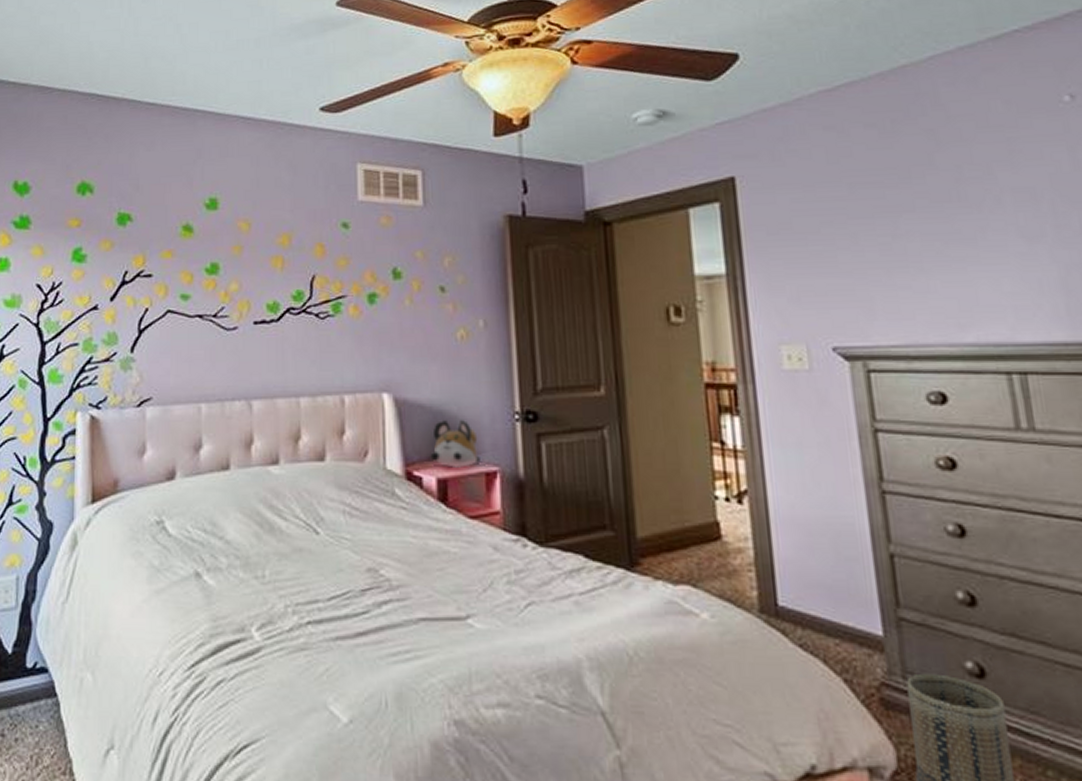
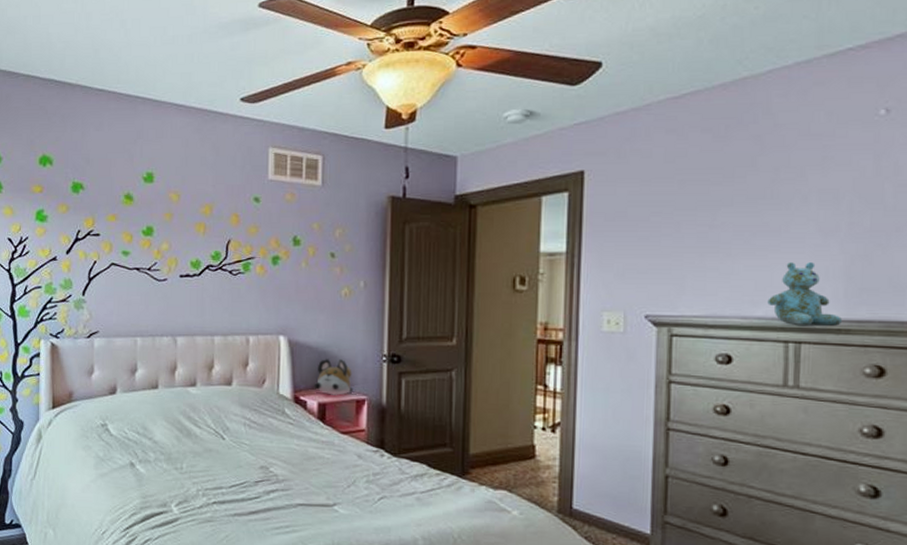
stuffed bear: none [976,274,1070,353] -> present [767,262,842,327]

